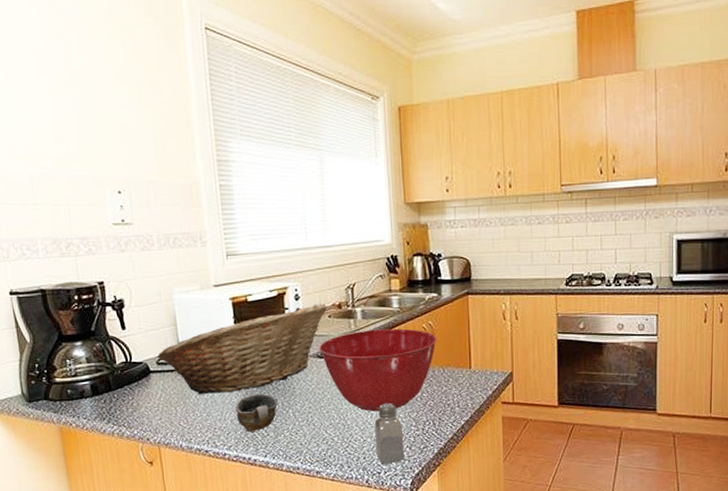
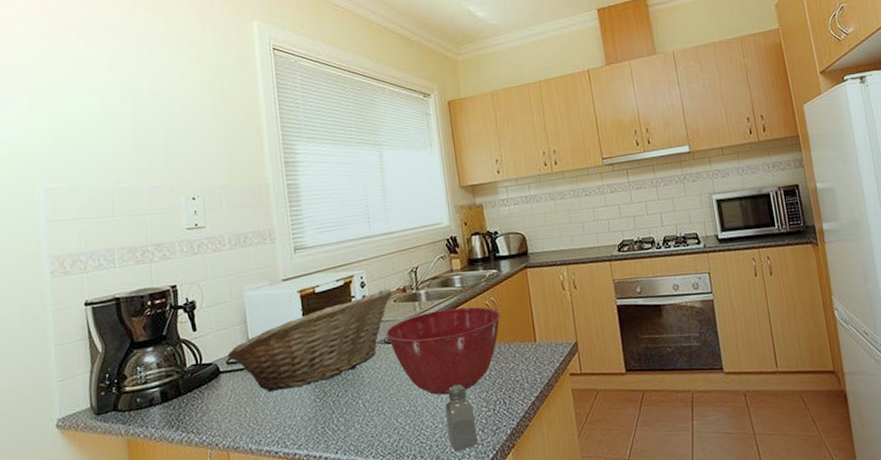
cup: present [236,394,278,432] -> none [305,386,347,428]

